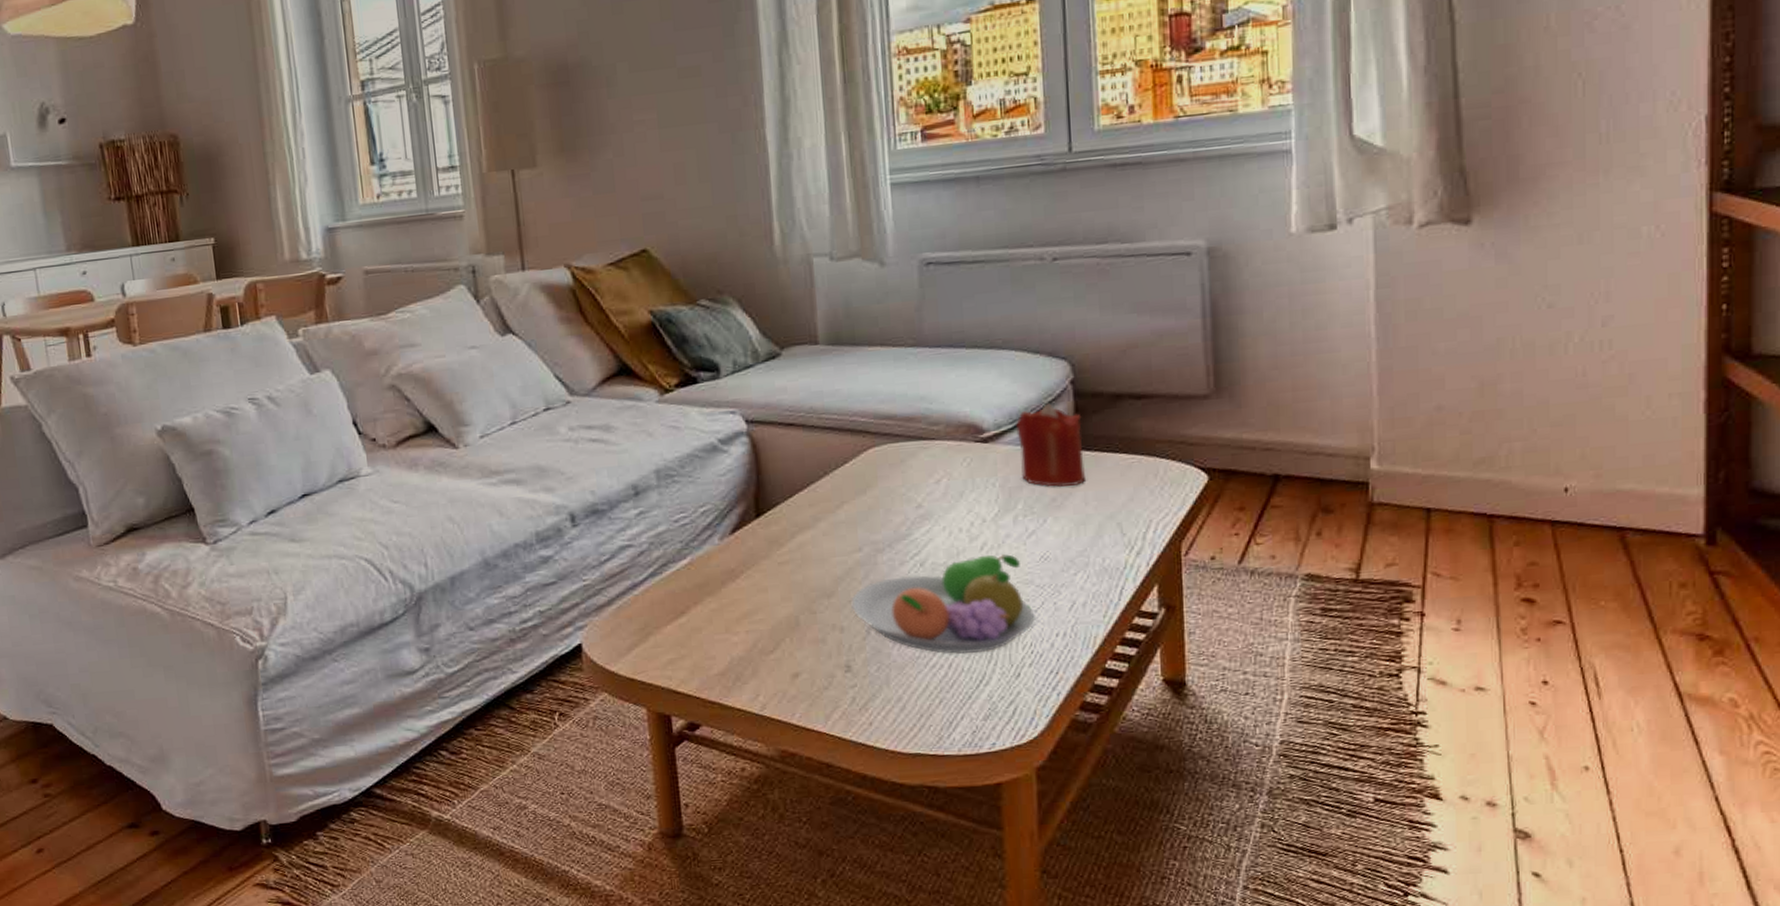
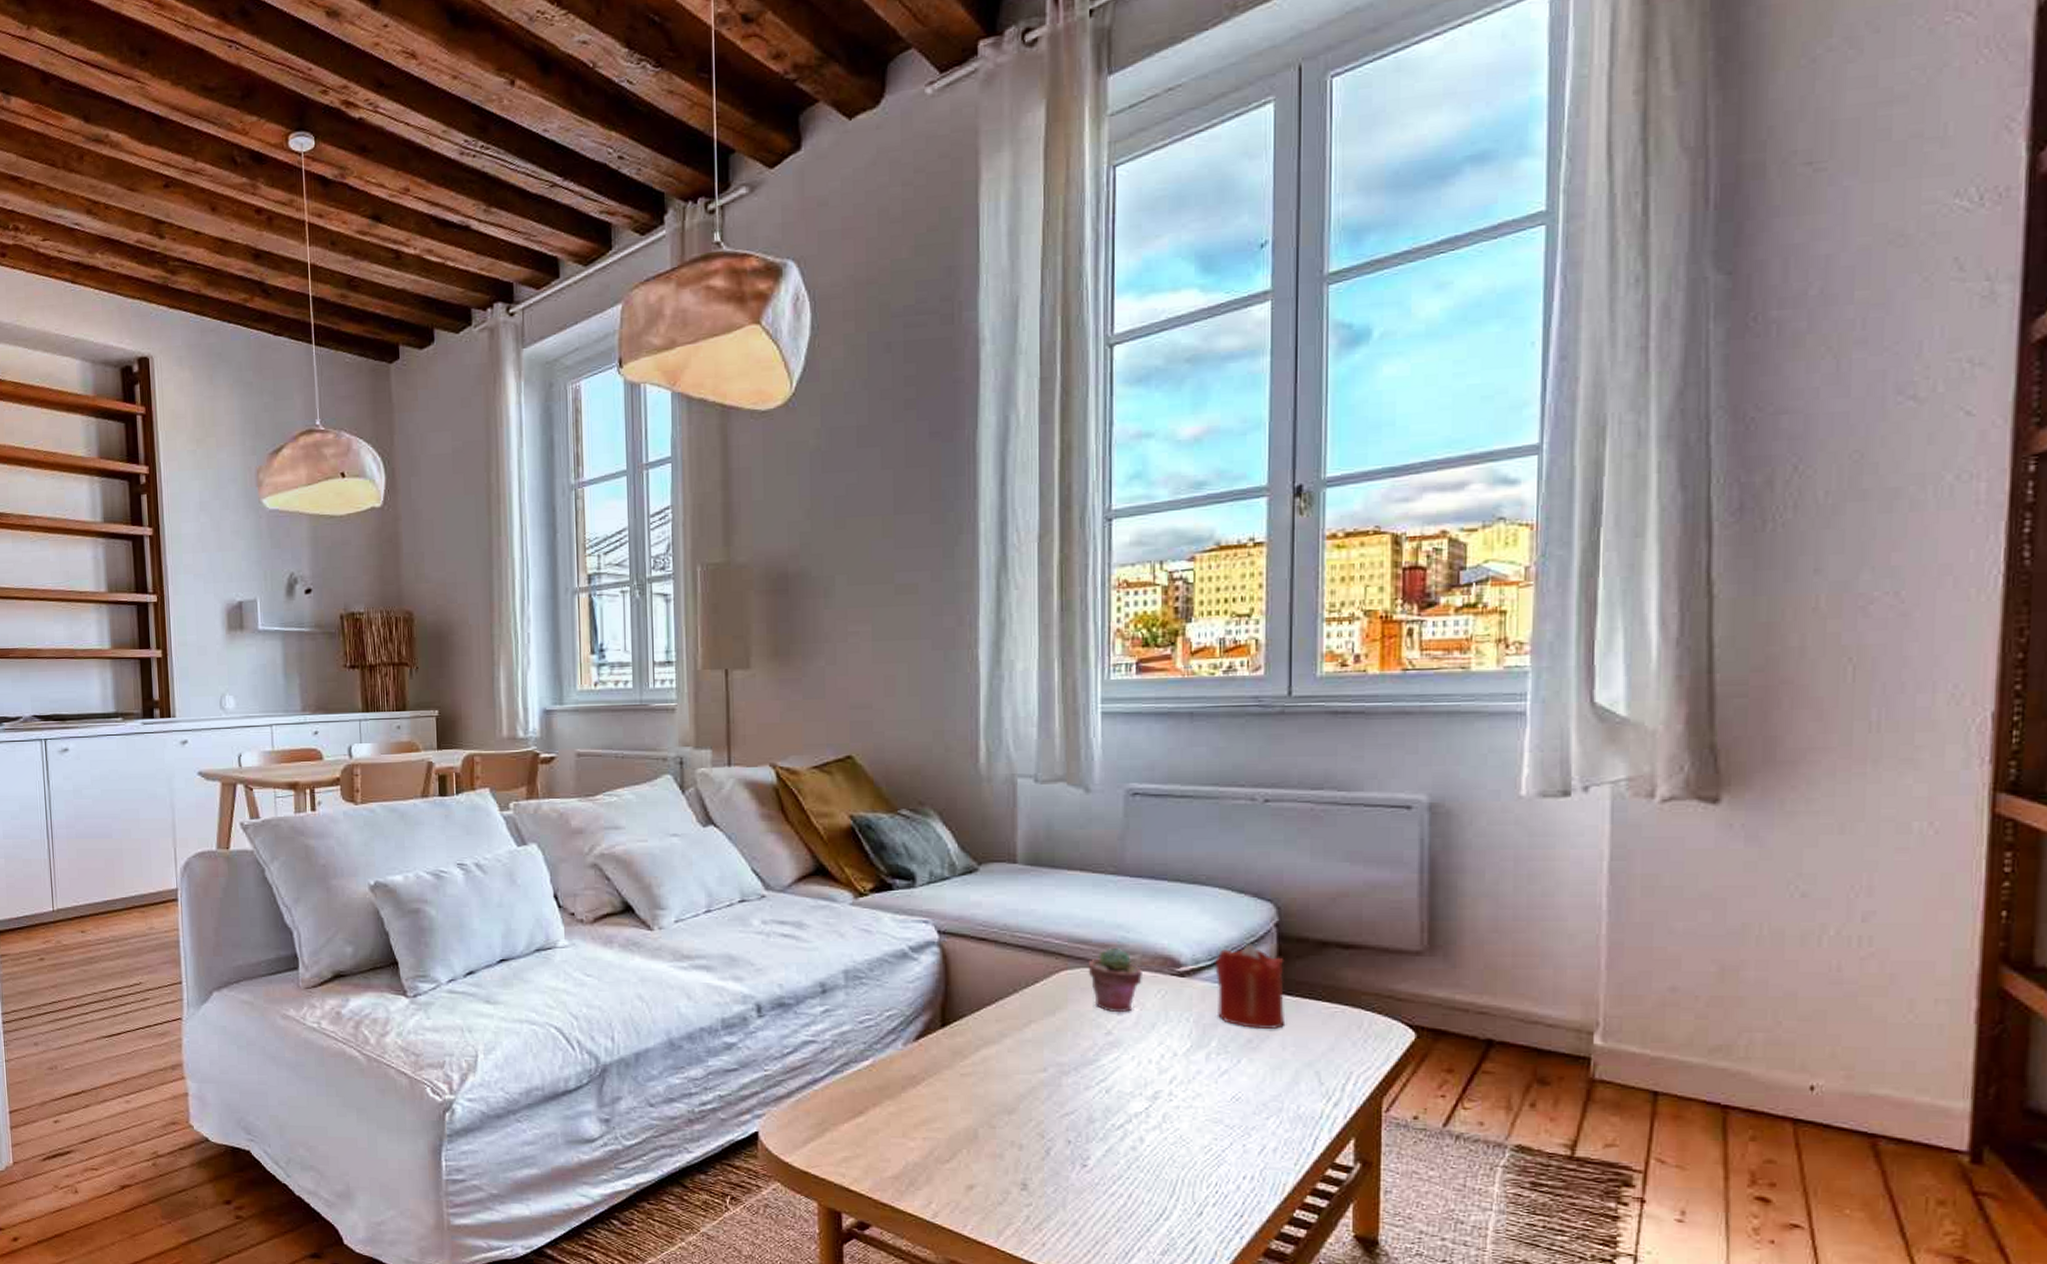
fruit bowl: present [851,554,1035,654] -> none [1032,1089,1222,1187]
potted succulent: none [894,419,948,485] -> present [1088,947,1142,1012]

